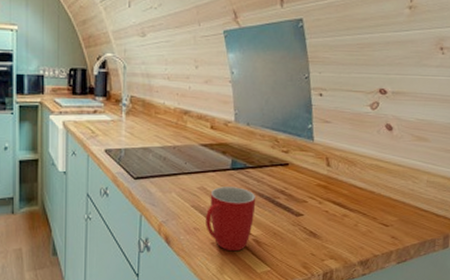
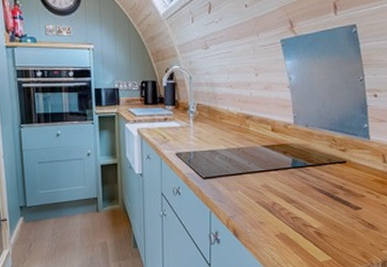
mug: present [205,187,257,252] -> none [269,184,317,243]

